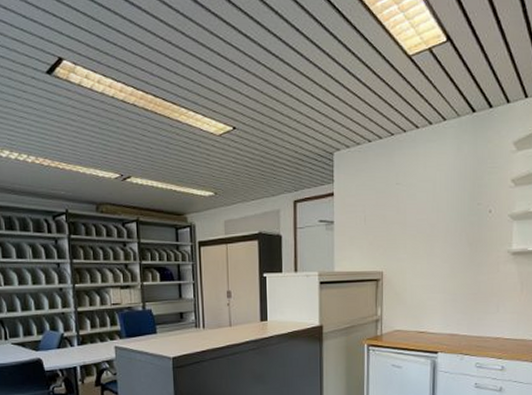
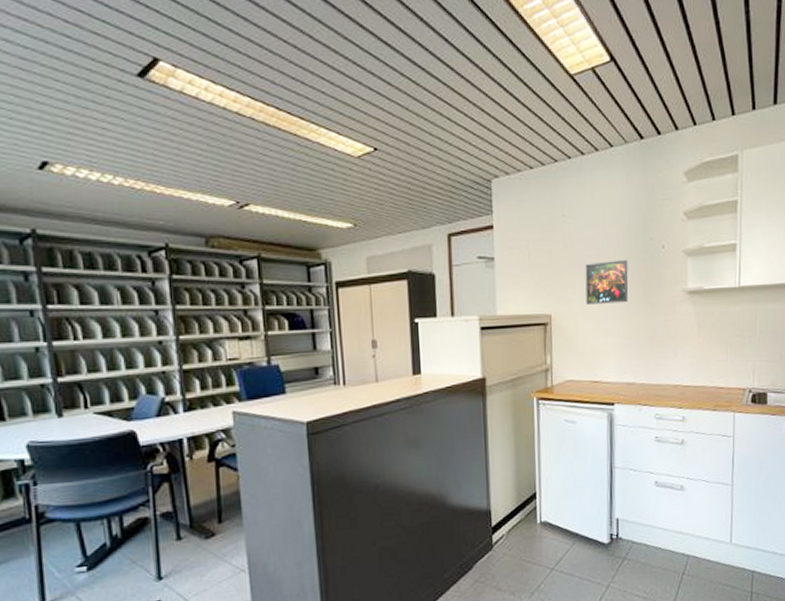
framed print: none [415,223,456,263] -> present [585,259,629,304]

